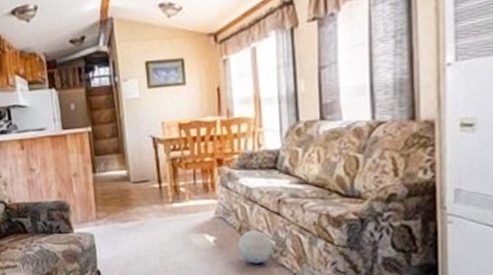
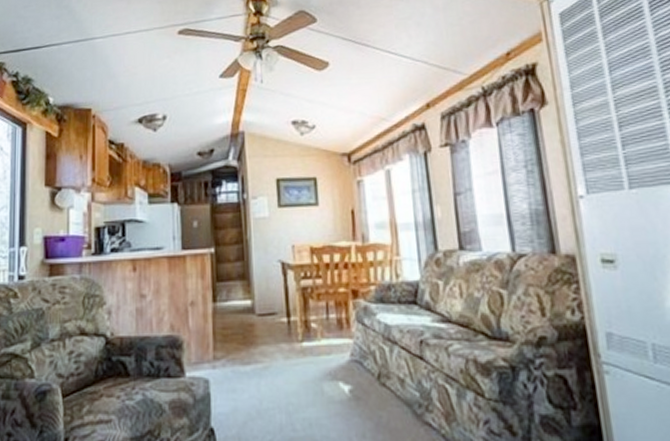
ball: present [237,230,273,264] -> none [376,378,417,422]

